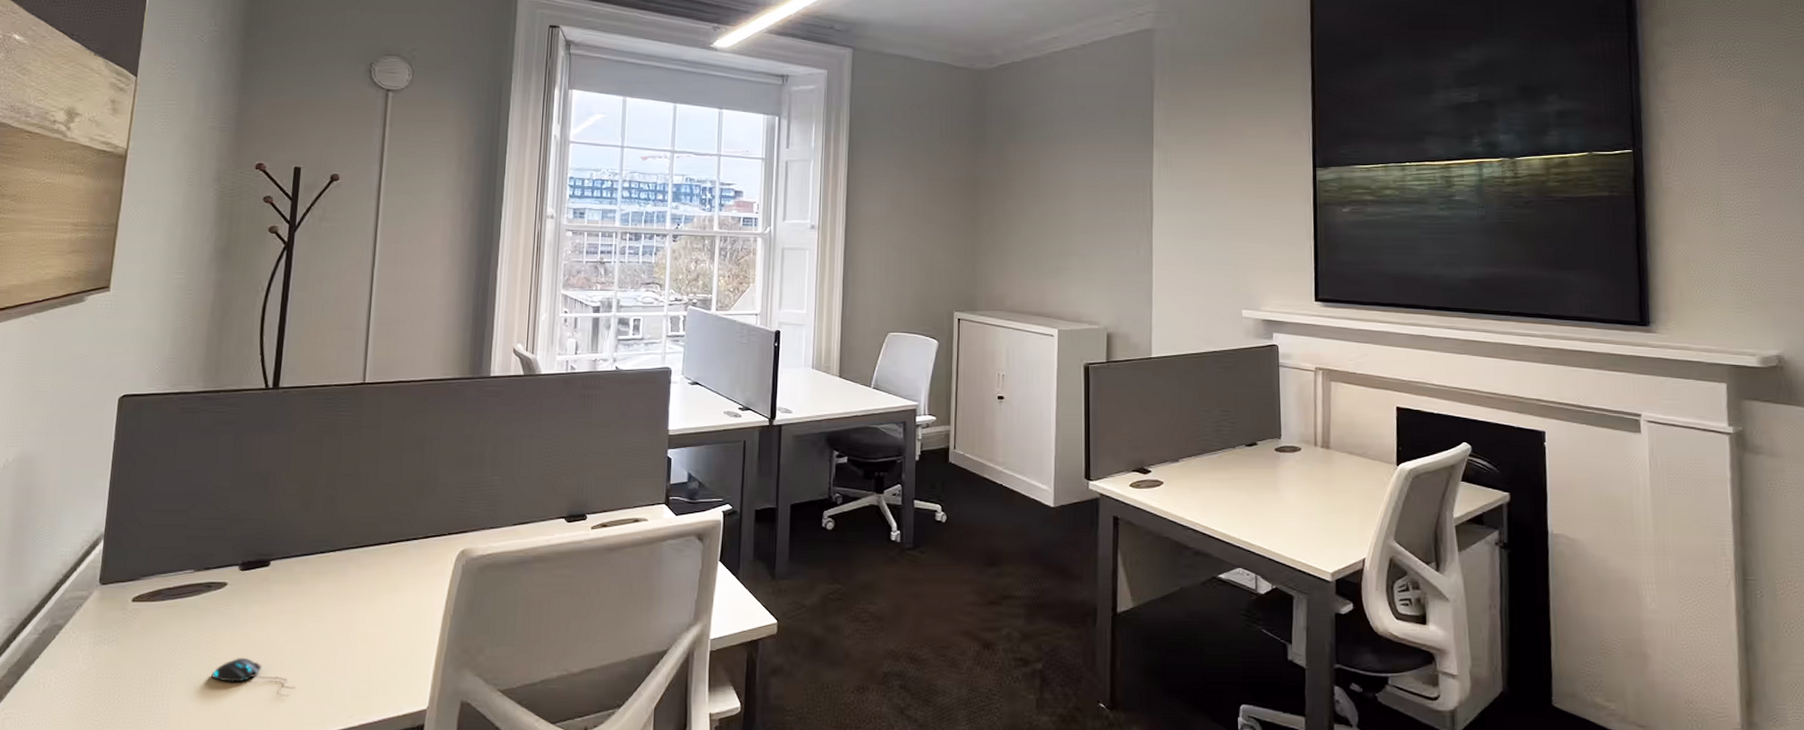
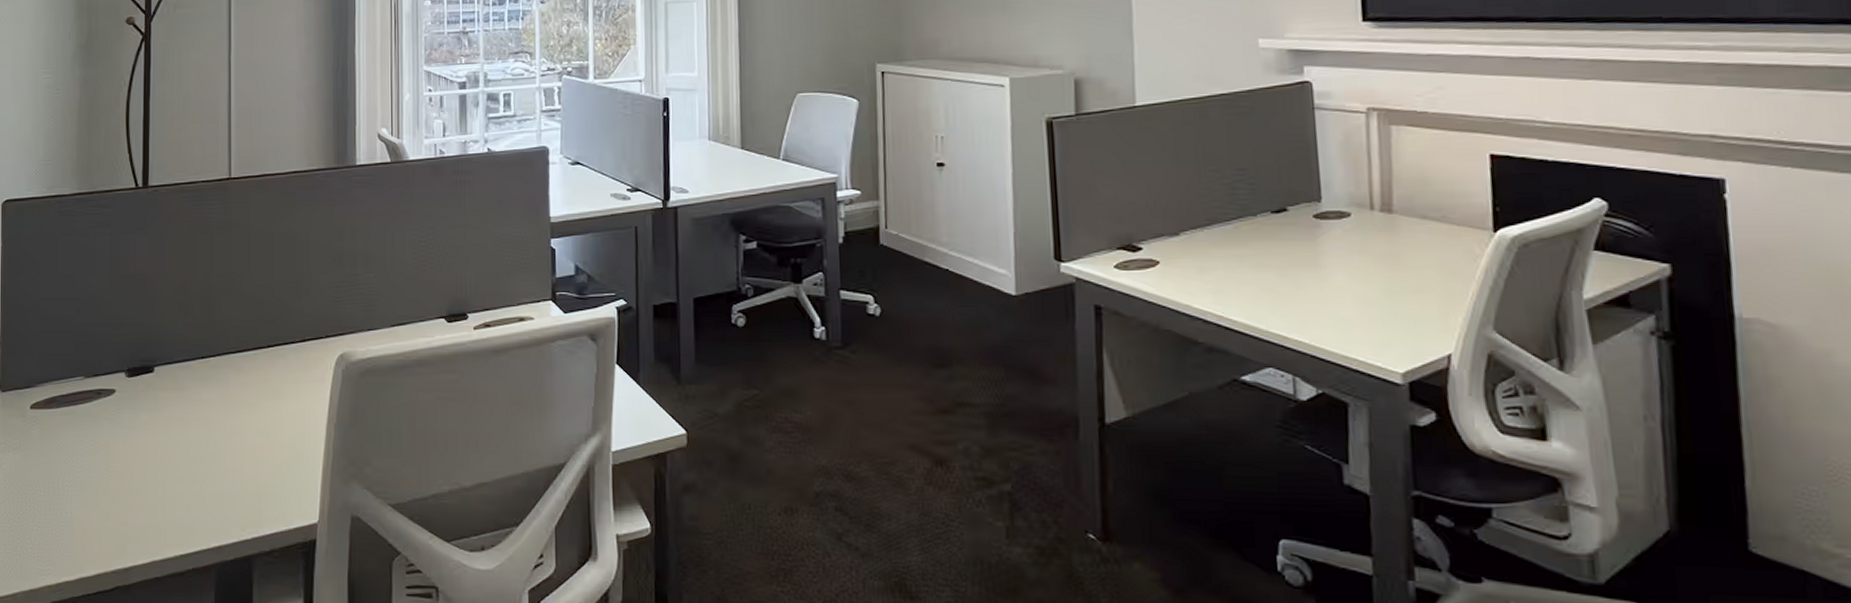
mouse: present [211,657,296,689] -> none [108,465,189,499]

